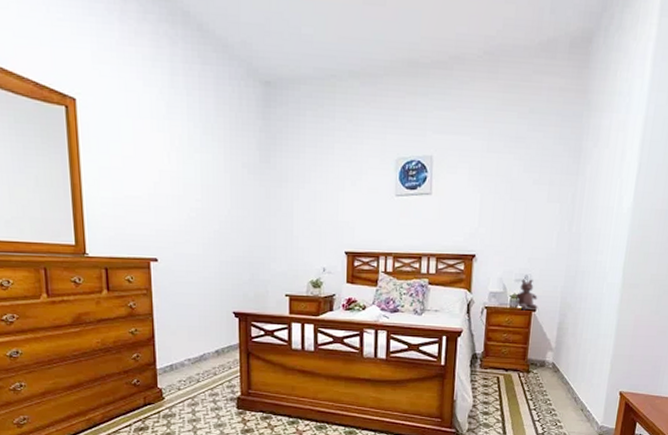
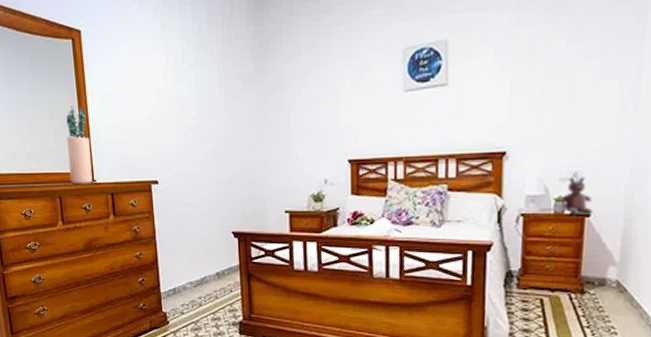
vase: none [55,175,85,257] -> present [66,105,93,185]

